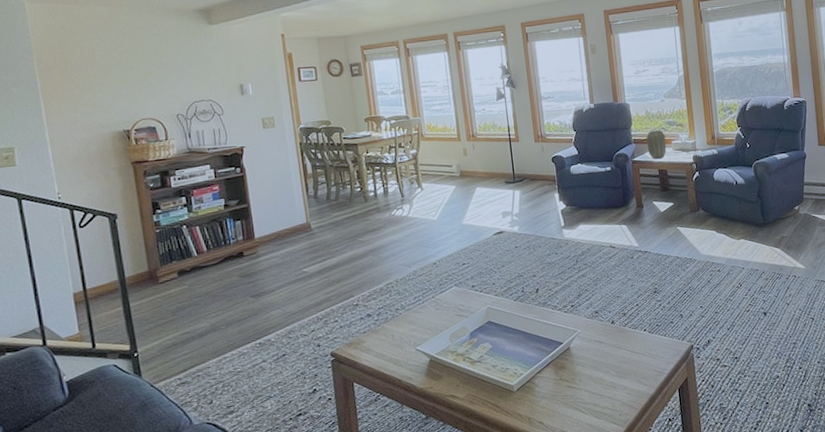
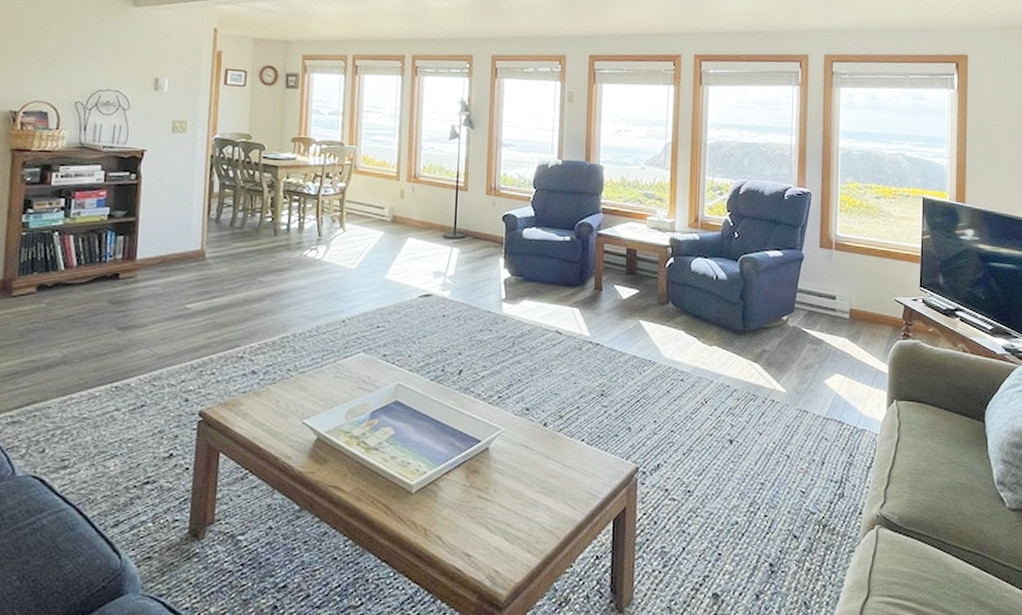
vase: present [646,131,667,159] -> none [617,202,640,235]

